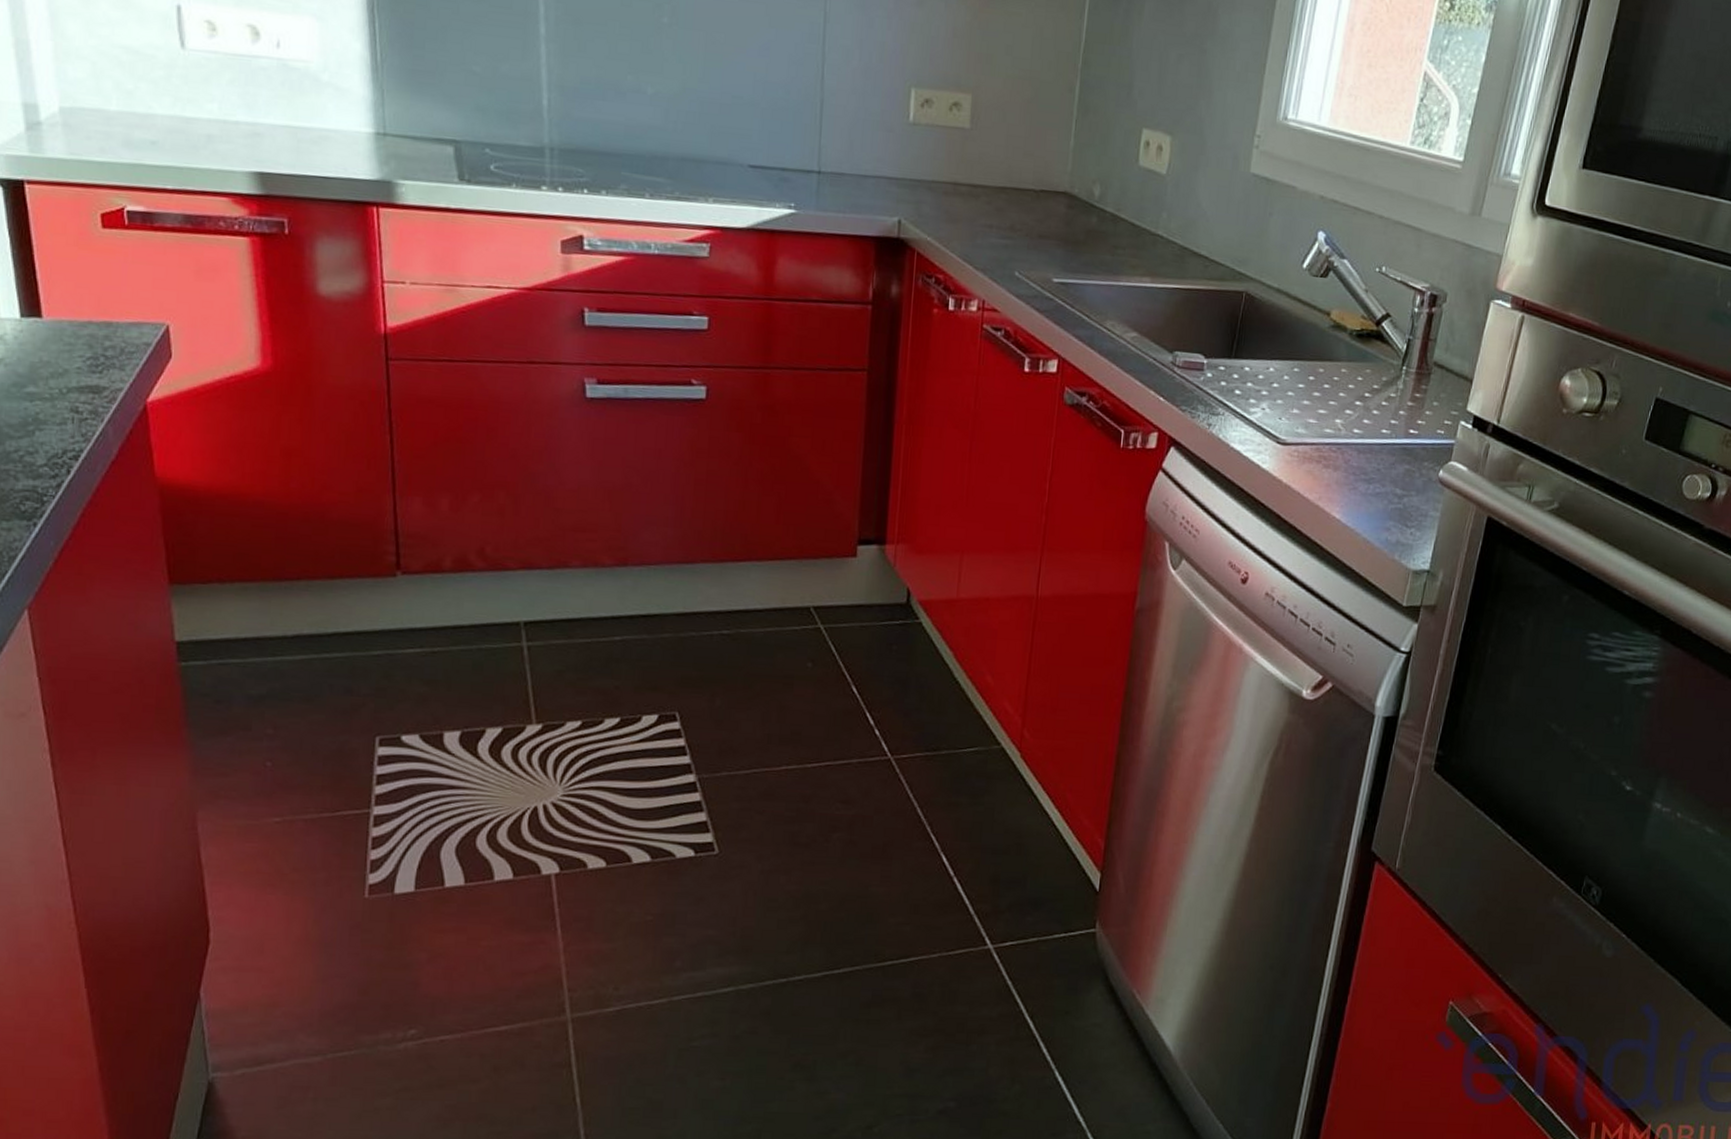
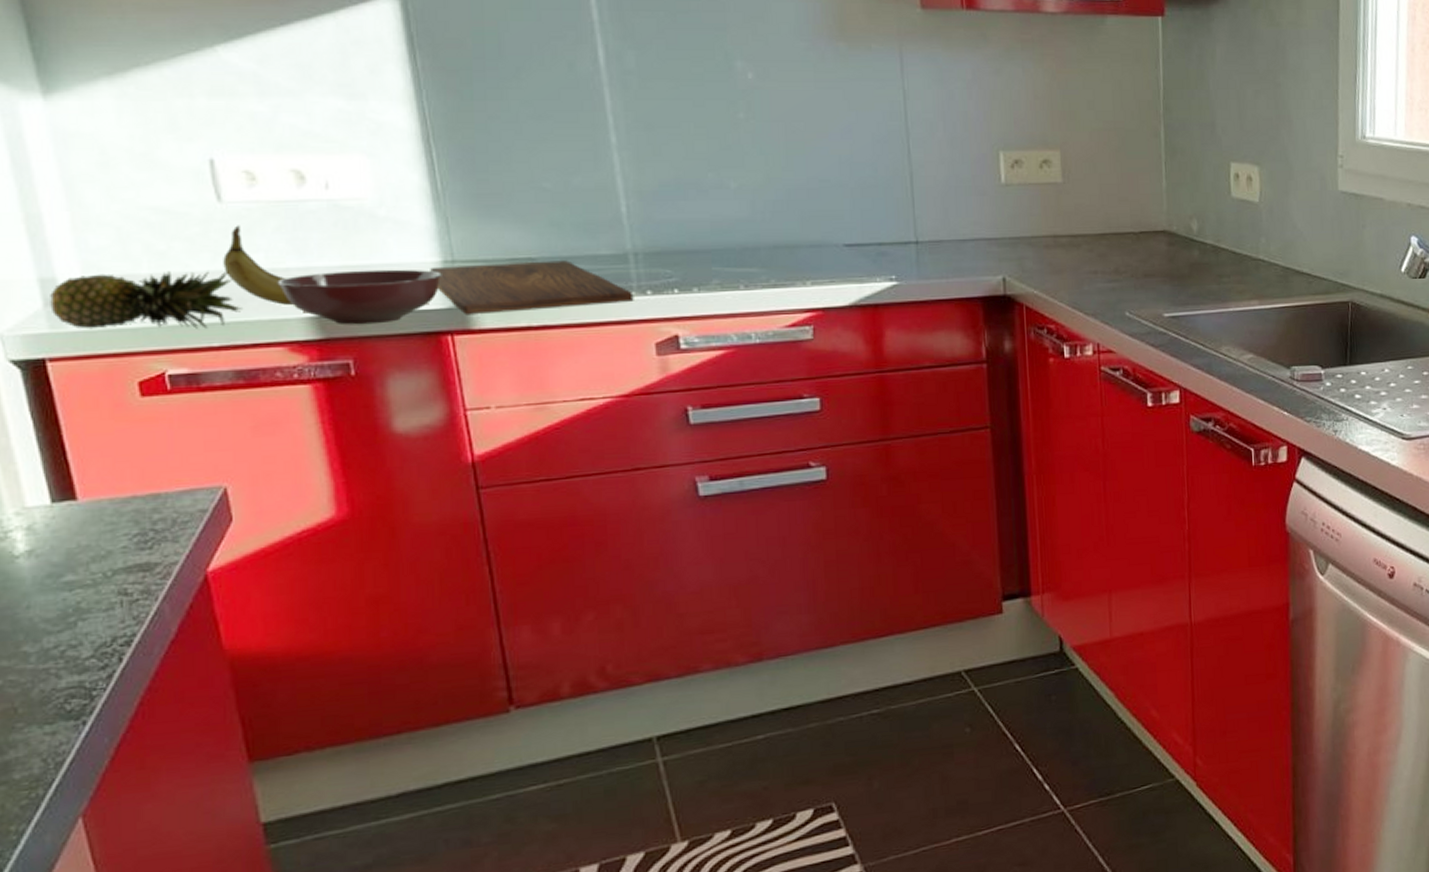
fruit: none [31,105,195,171] -> present [50,270,242,330]
fruit: none [181,73,240,159] -> present [223,225,294,306]
bowl: none [227,129,374,188] -> present [277,269,442,325]
cutting board: none [363,137,546,197] -> present [430,260,634,315]

